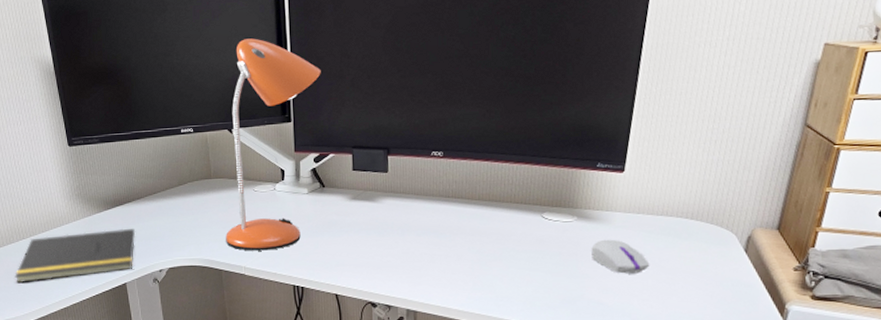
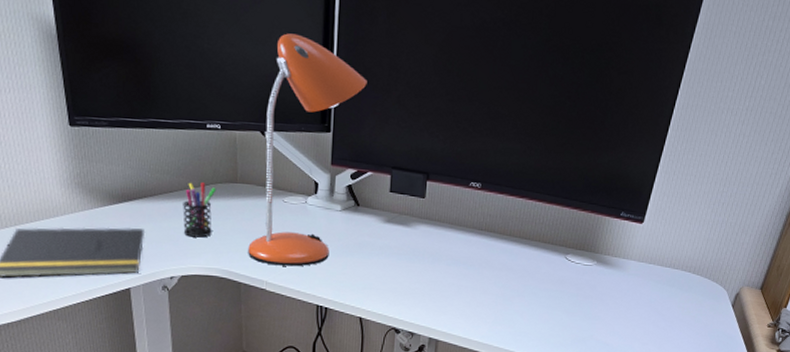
pen holder: none [166,182,194,232] -> present [183,182,217,238]
computer mouse: present [591,239,650,274] -> none [605,285,654,319]

